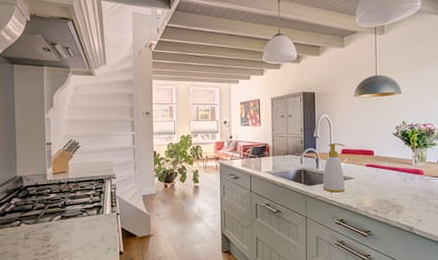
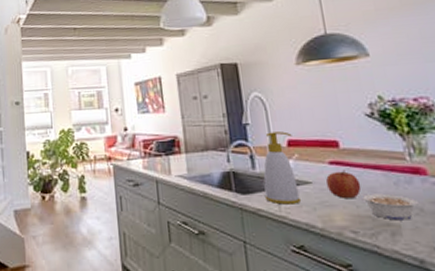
fruit: none [363,170,383,189] -> present [326,170,362,198]
legume: none [383,186,415,203] -> present [361,193,418,221]

